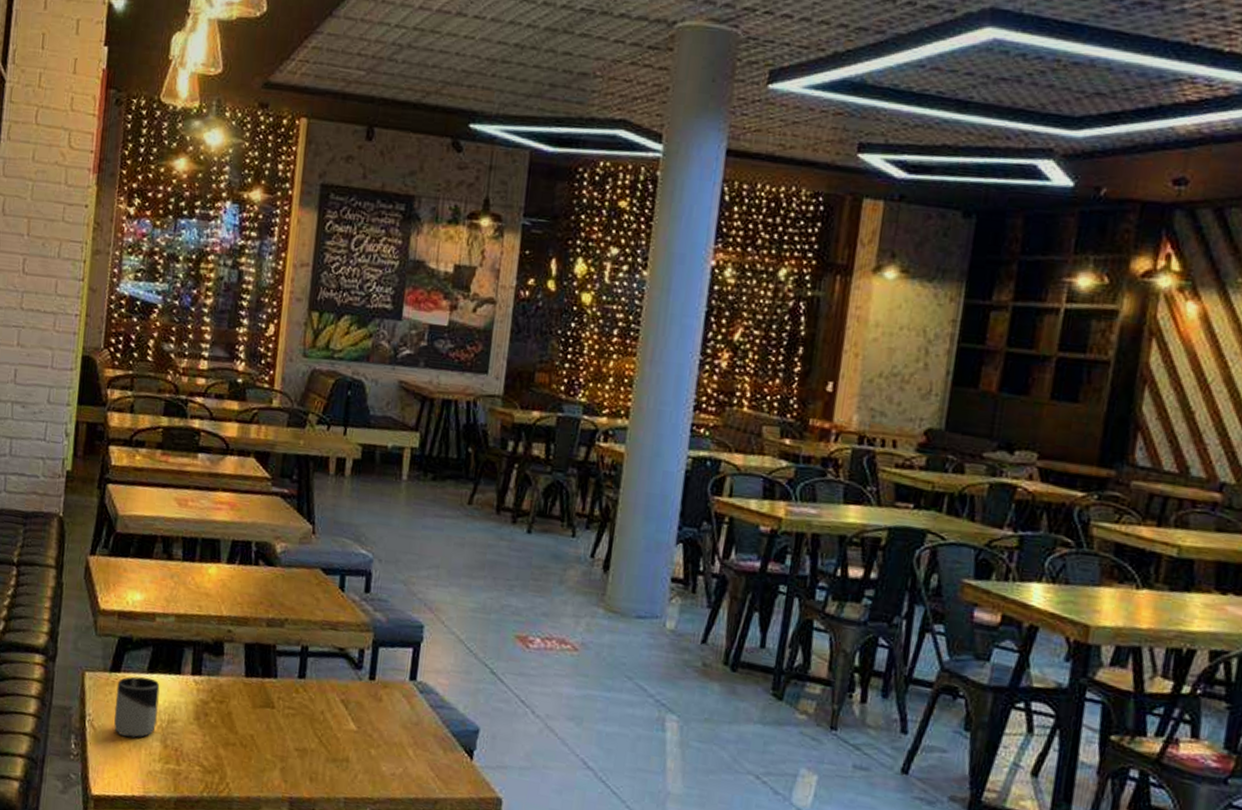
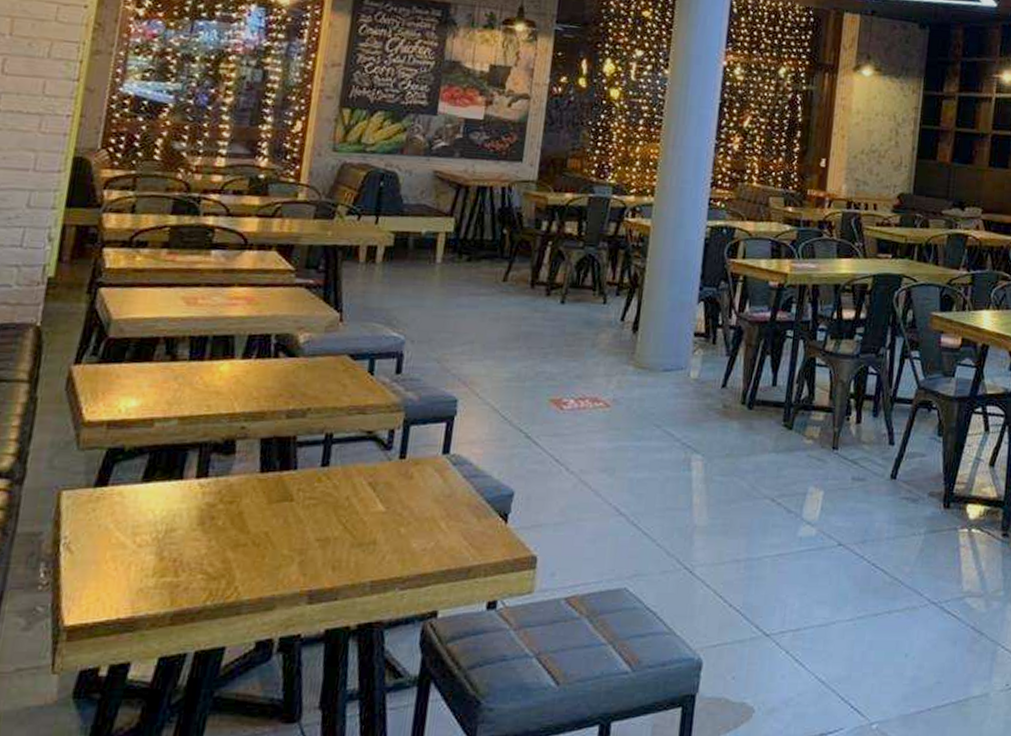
cup: present [114,676,160,738] -> none [96,487,157,556]

